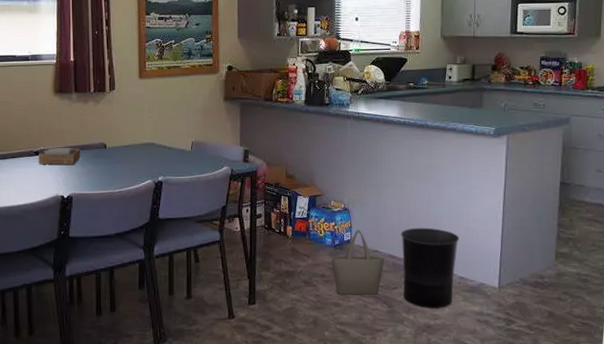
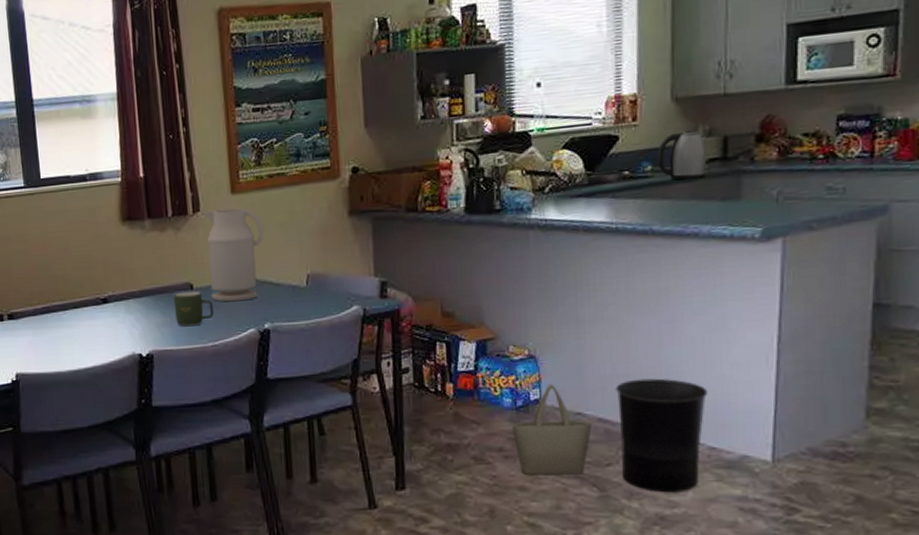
napkin holder: present [38,147,80,166] -> none [106,291,160,316]
mug: none [90,149,121,176] -> present [173,291,214,327]
water jug: none [118,89,162,159] -> present [204,208,264,302]
kettle: none [431,59,462,93] -> present [657,130,707,181]

